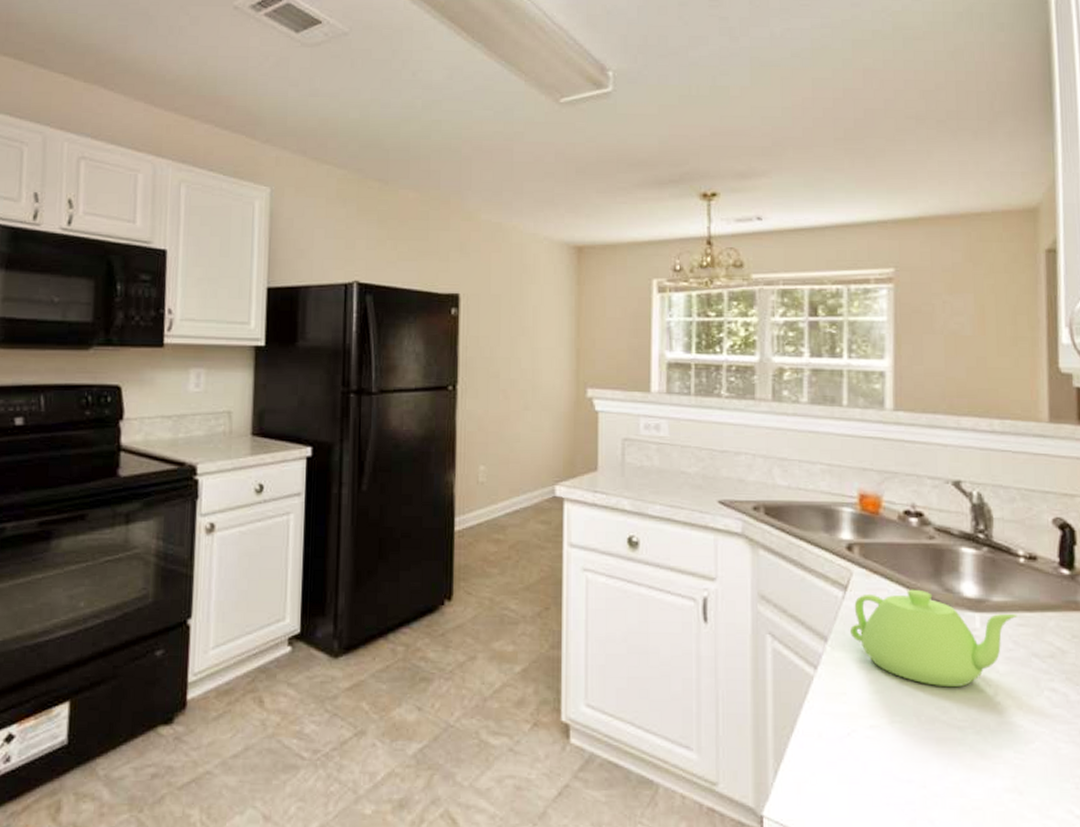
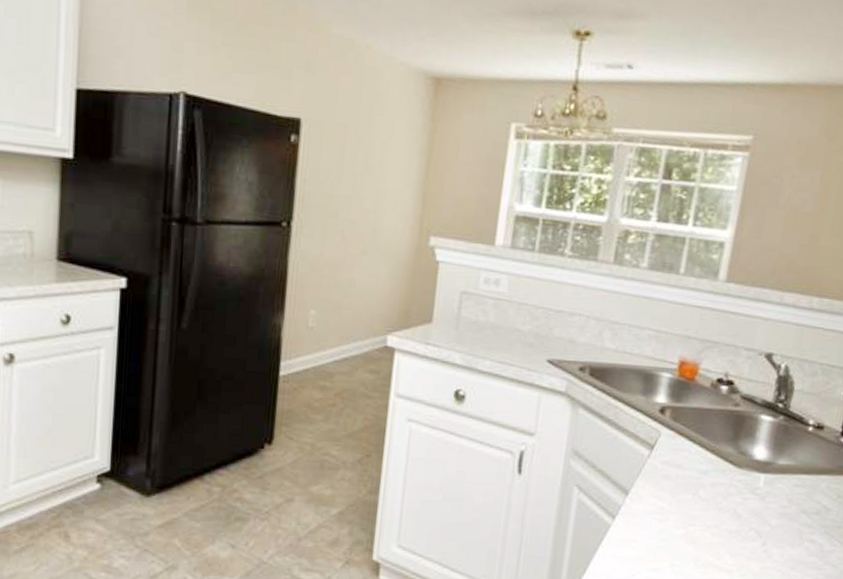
teapot: present [850,589,1017,687] -> none [649,450,797,537]

